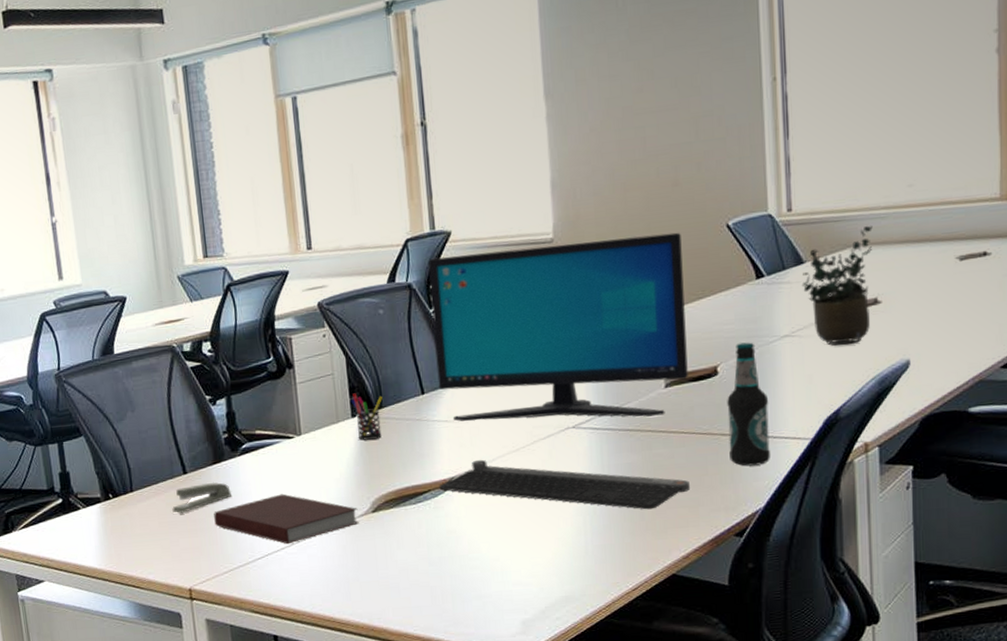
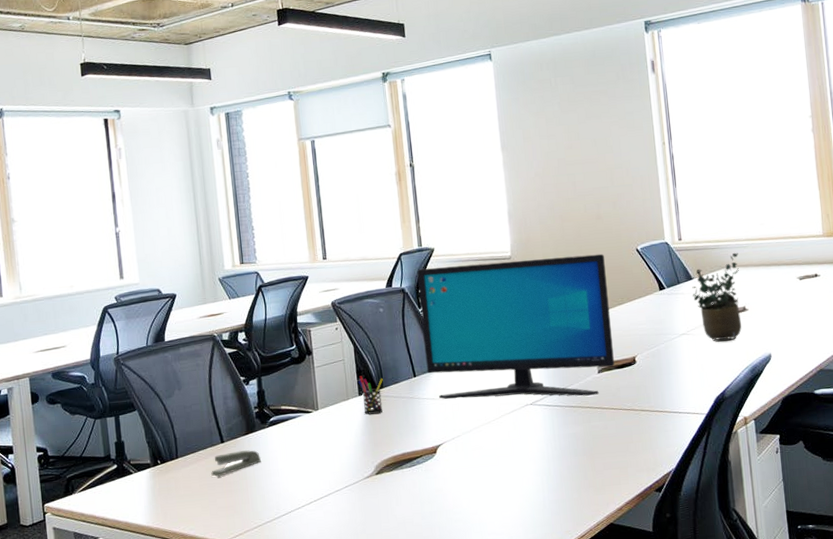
notebook: present [214,493,359,545] -> none [246,459,365,503]
computer keyboard: present [439,459,690,510] -> none [428,430,620,471]
bottle: present [727,342,770,466] -> none [644,338,678,436]

